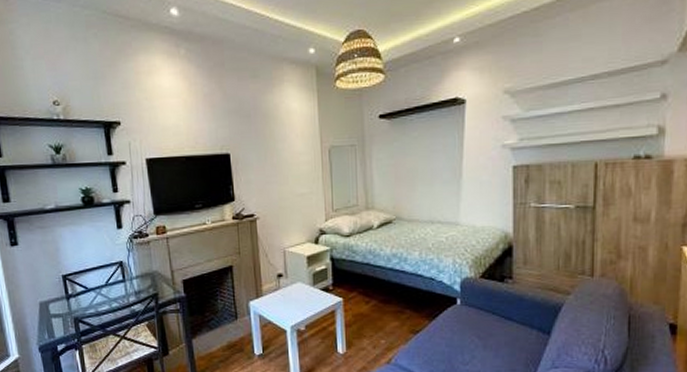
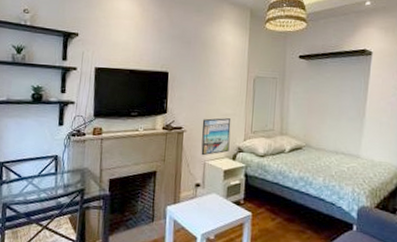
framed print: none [276,198,310,243] -> present [201,118,231,156]

